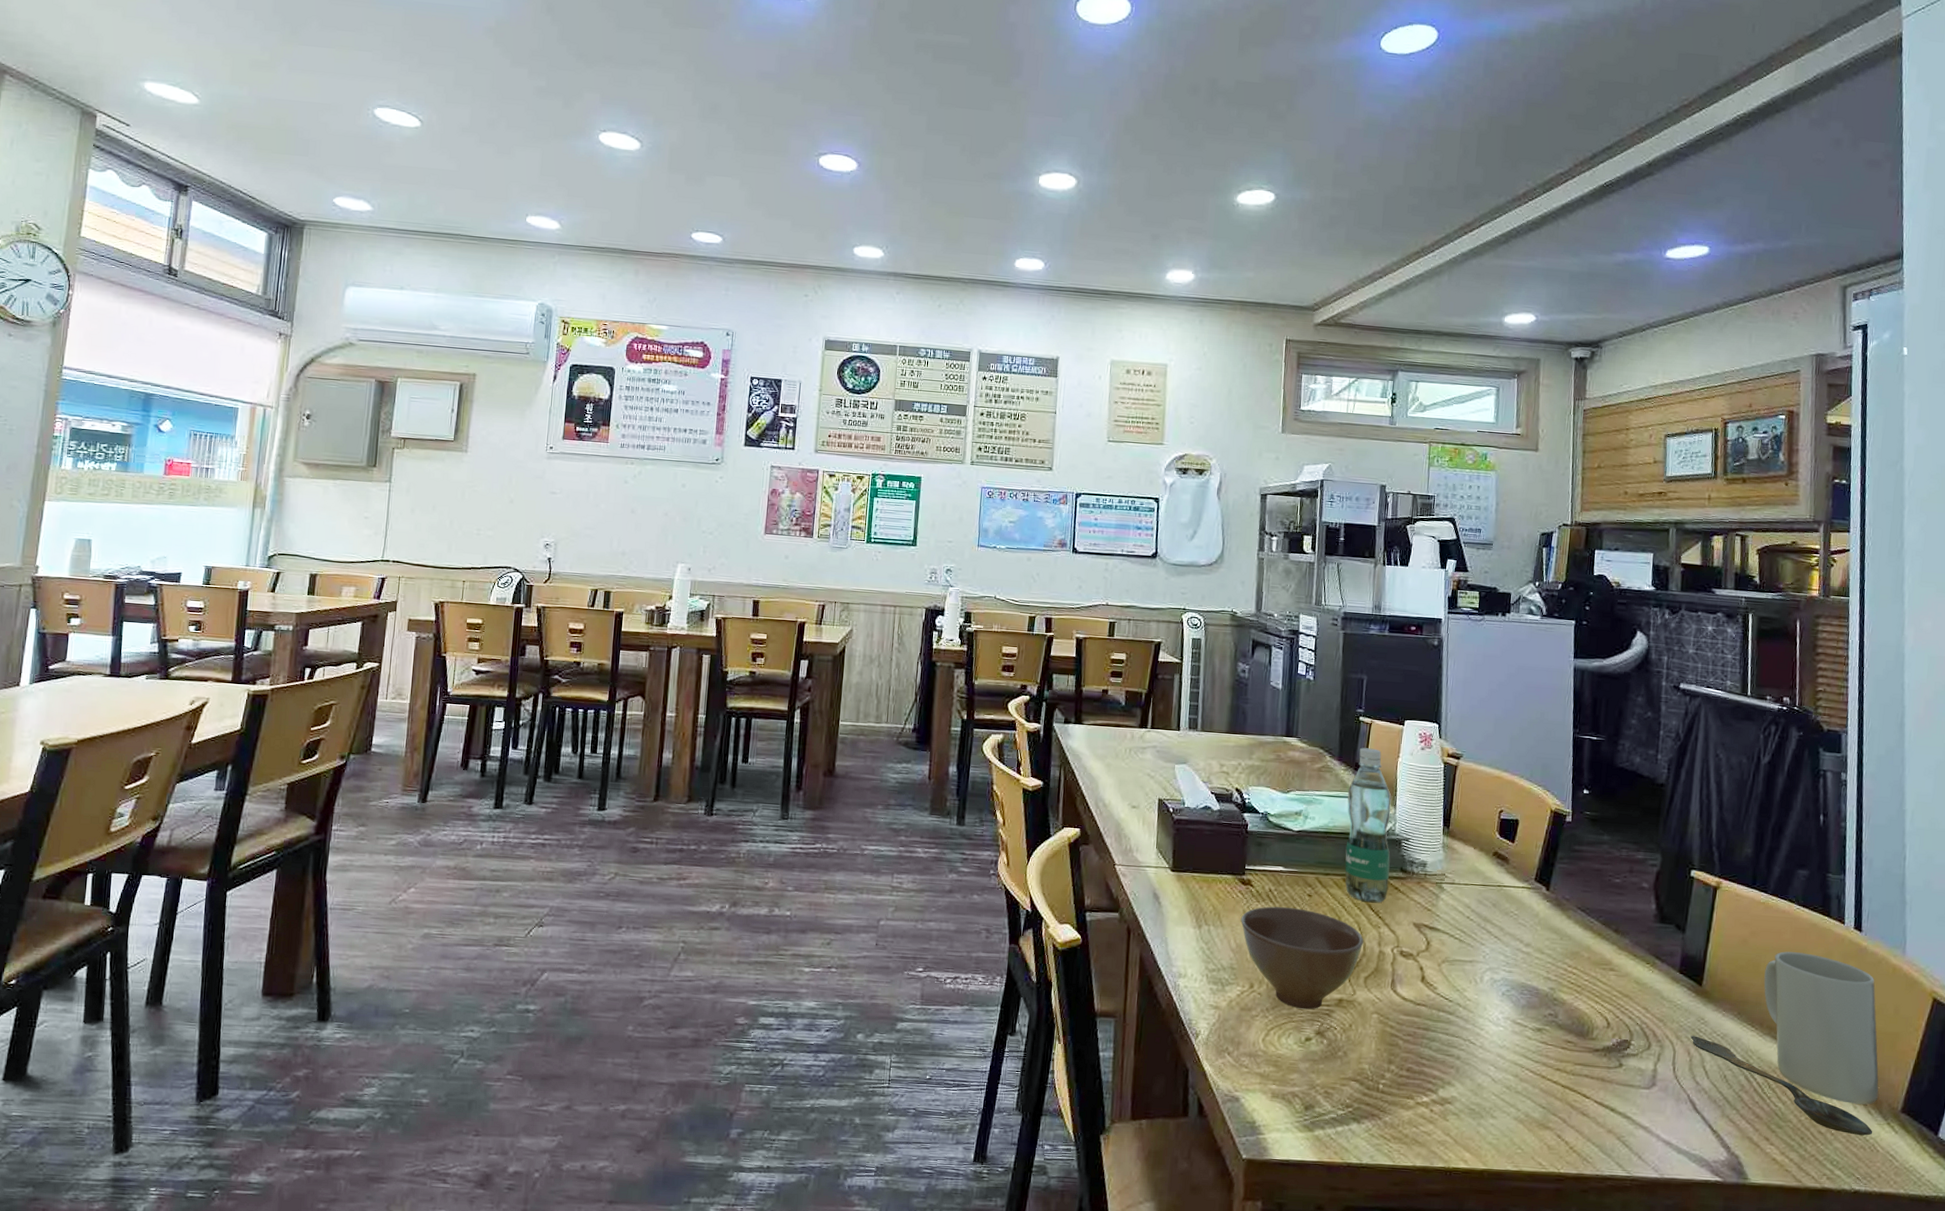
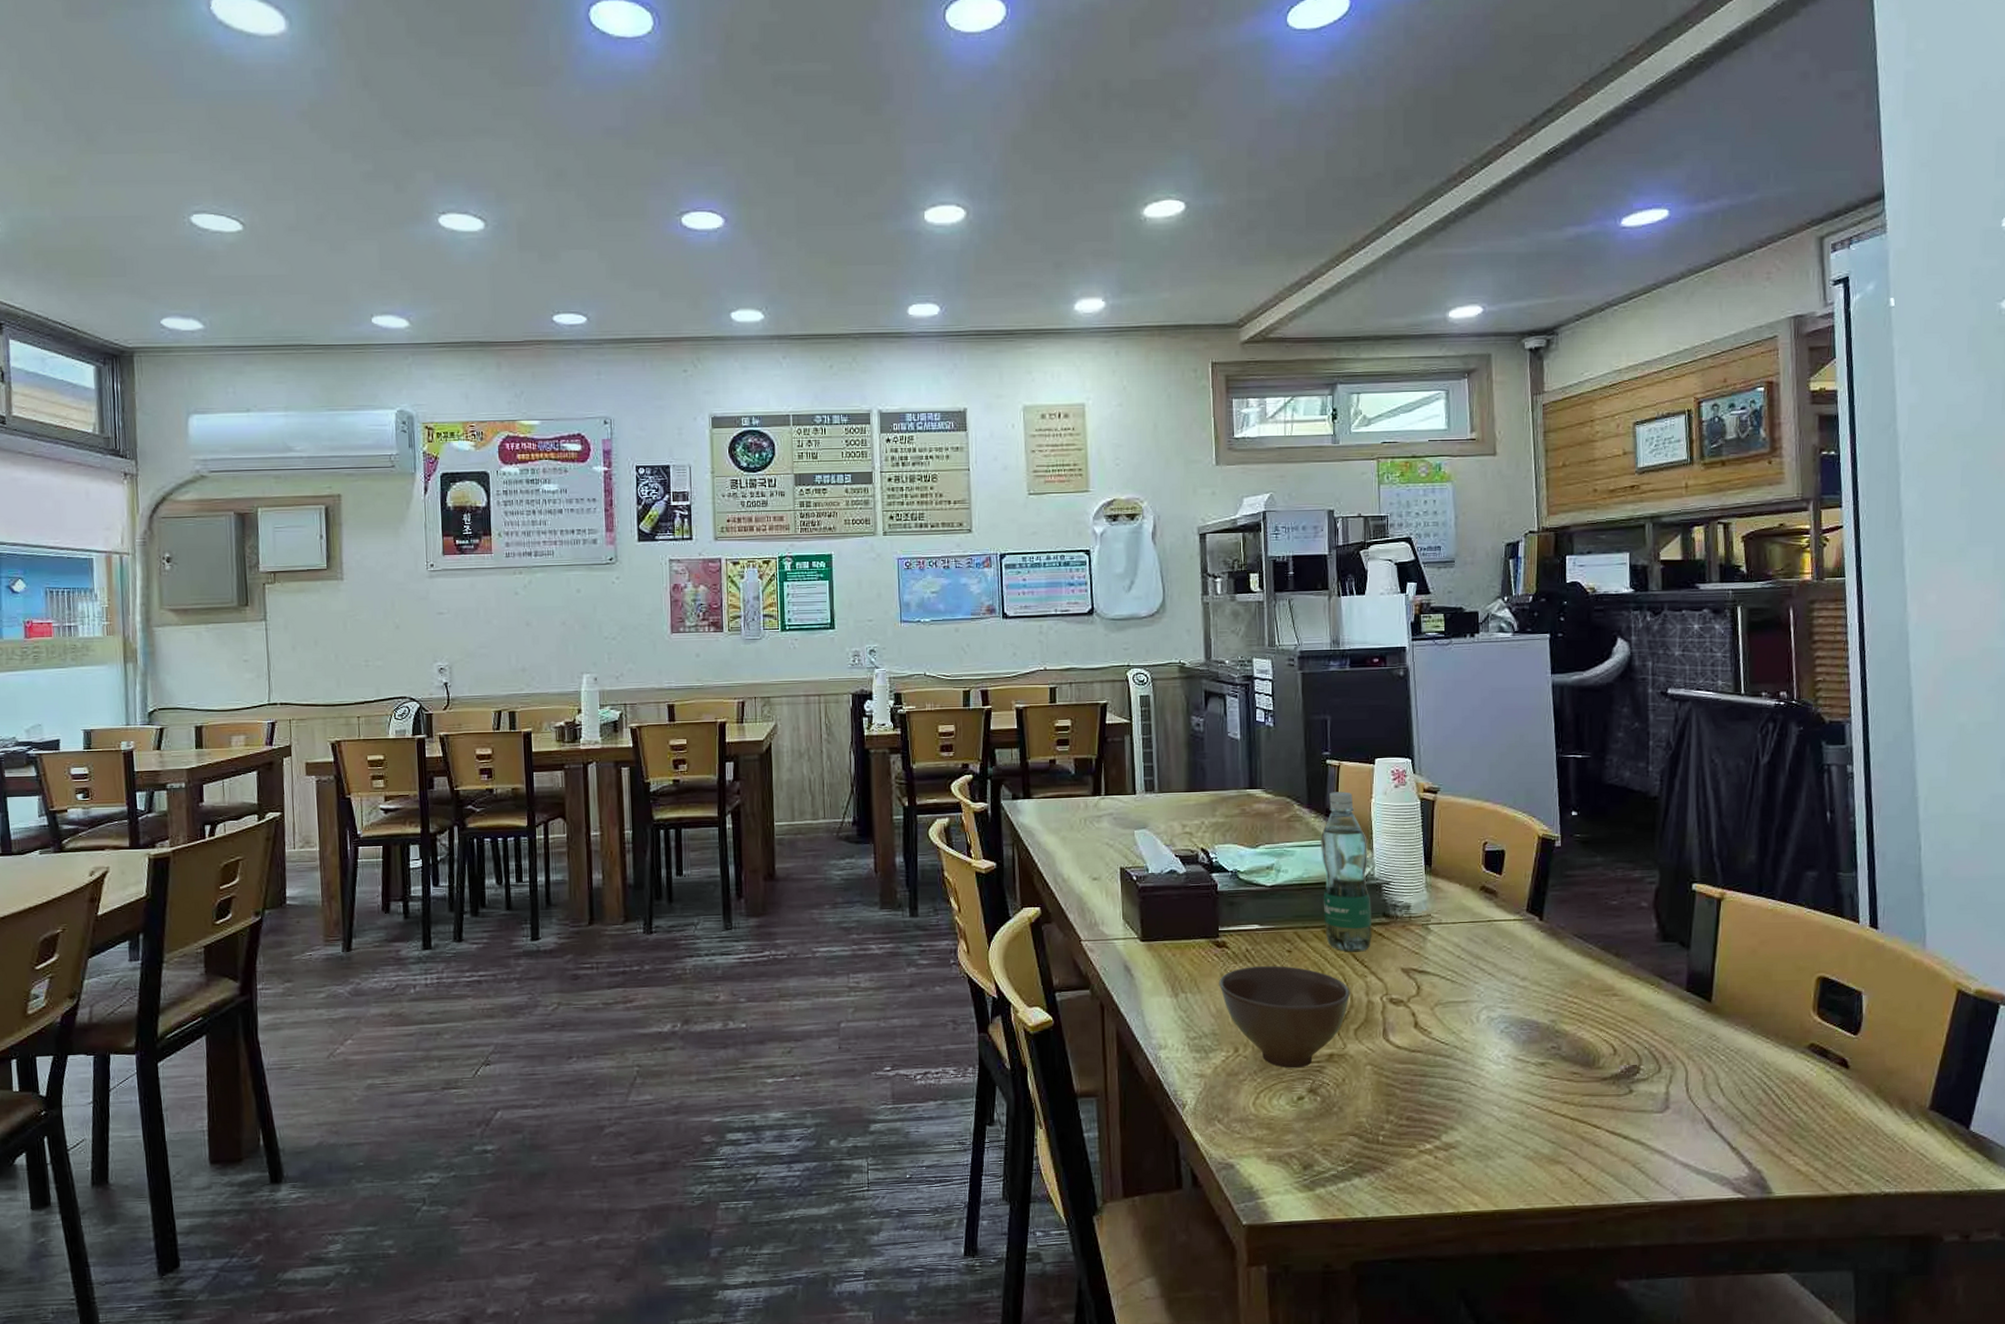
spoon: present [1690,1035,1873,1136] -> none [1702,1054,1901,1138]
cup: present [1763,951,1879,1105] -> none [1777,957,1905,1106]

